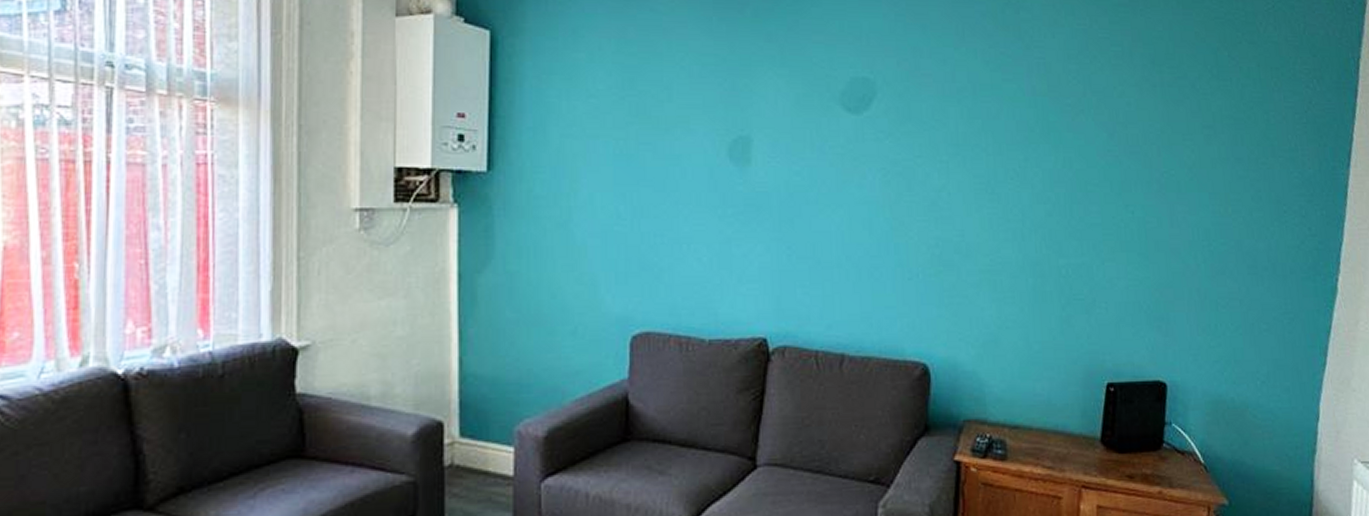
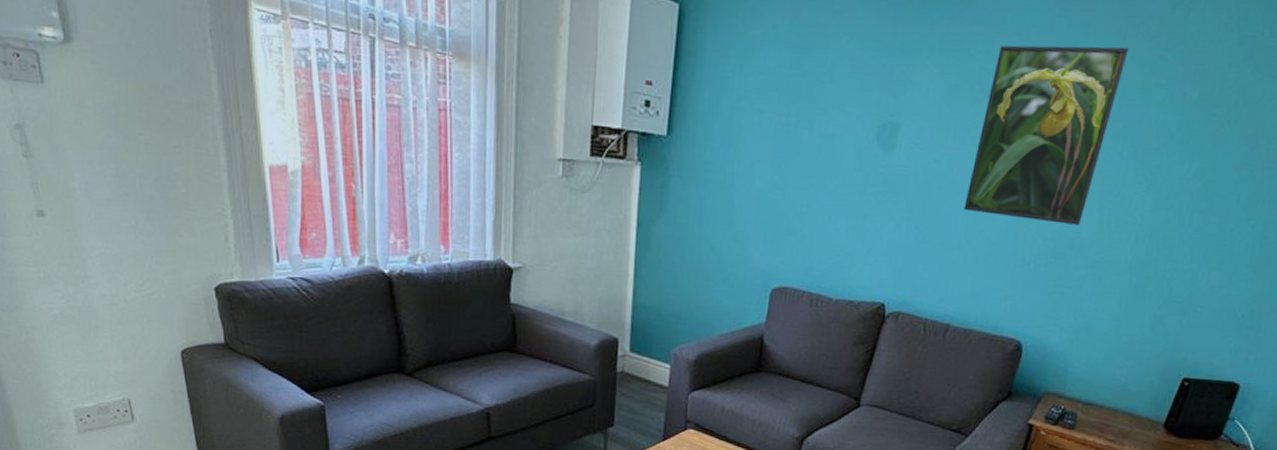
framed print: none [836,46,970,228] -> present [964,45,1129,225]

